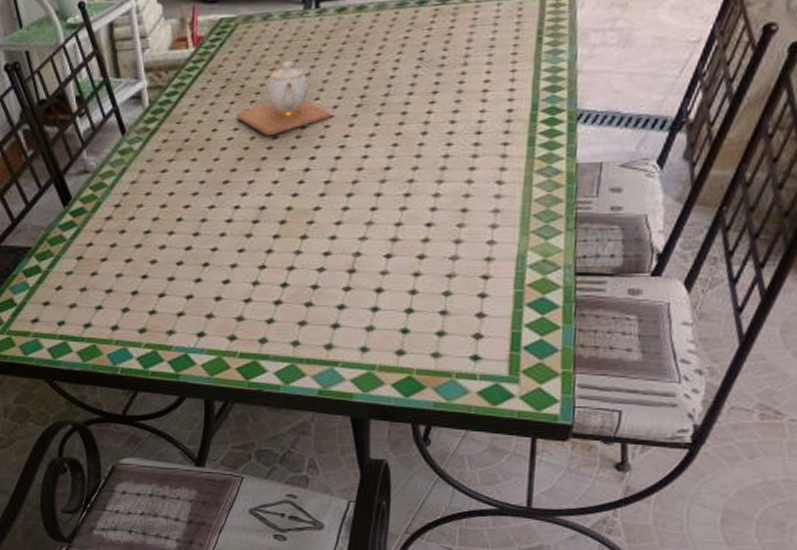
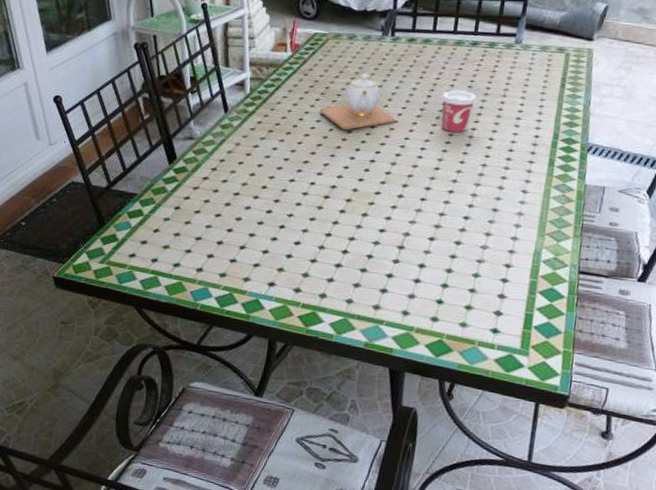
cup: none [384,64,431,120] -> present [440,90,477,133]

